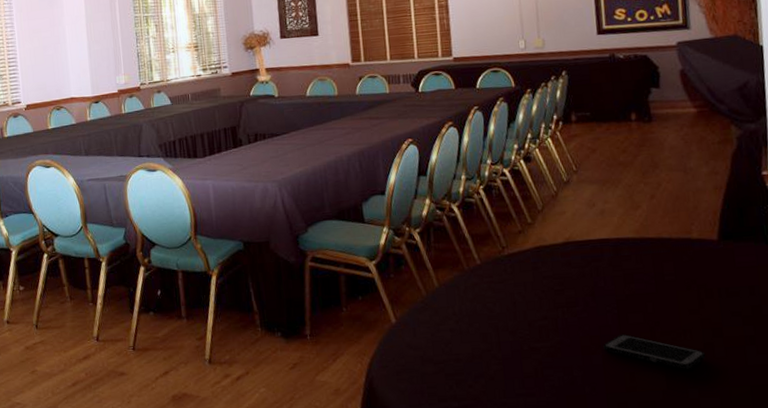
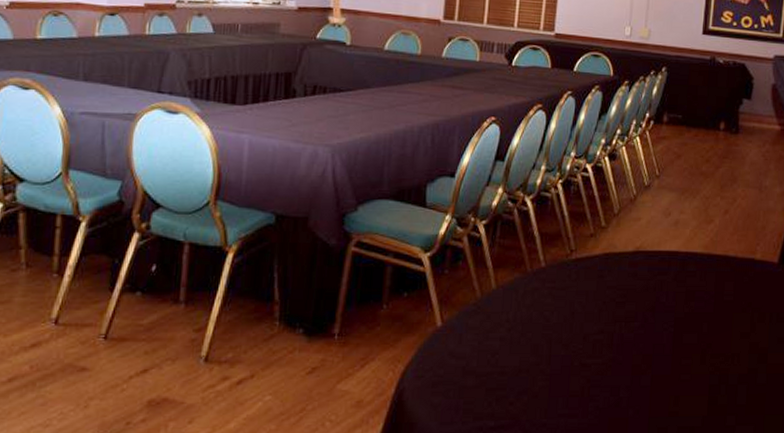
cell phone: present [603,334,706,369] -> none [654,354,749,395]

